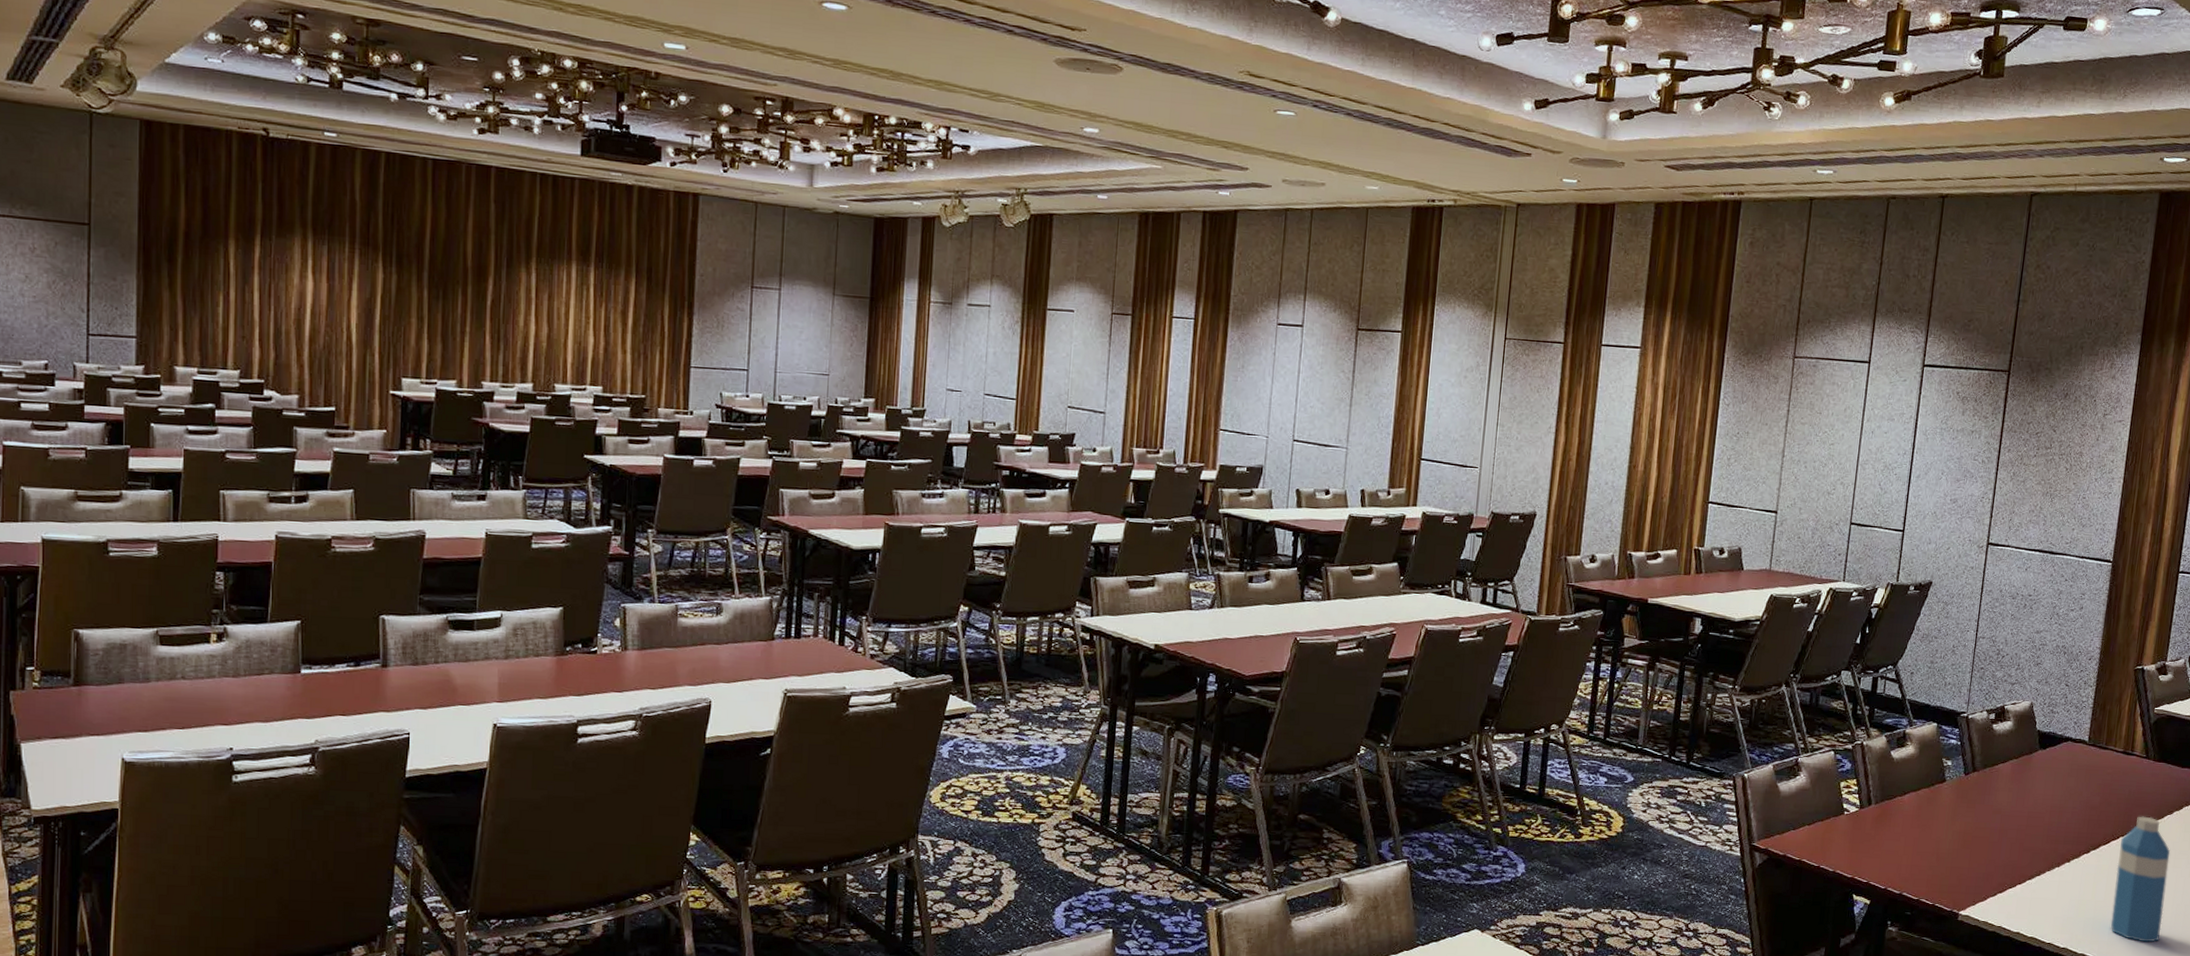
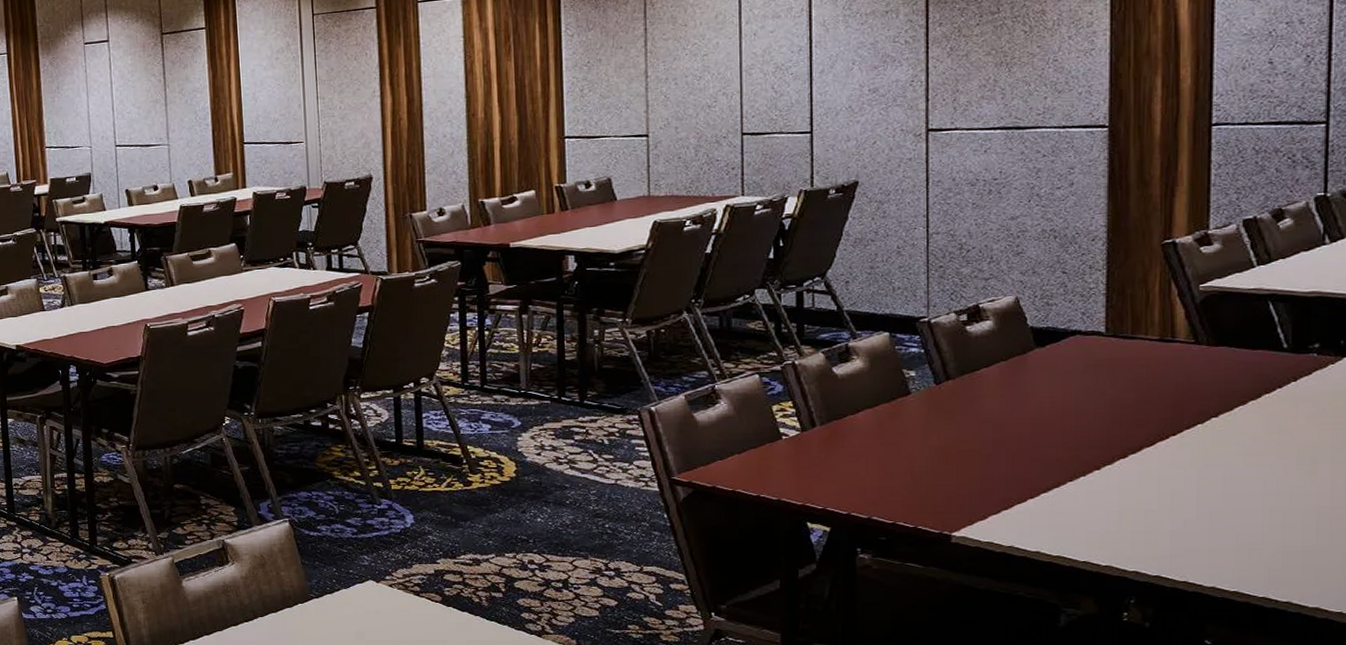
water bottle: present [2110,816,2171,943] -> none [1171,410,1251,554]

